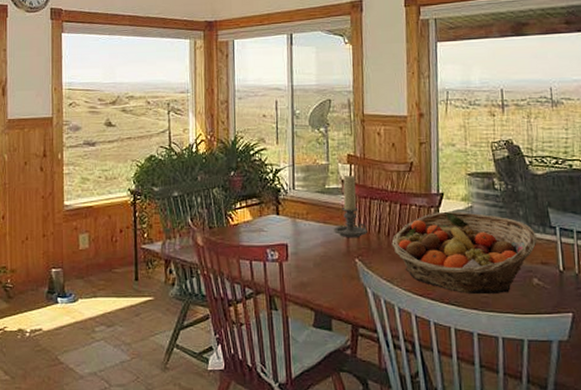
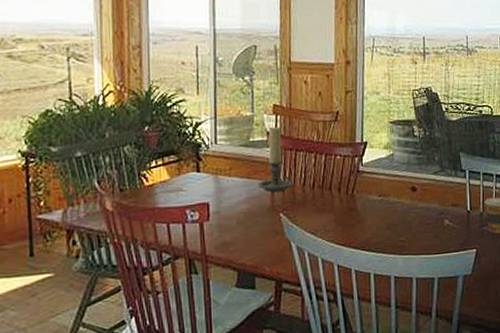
fruit basket: present [391,211,537,295] -> none [316,159,449,240]

